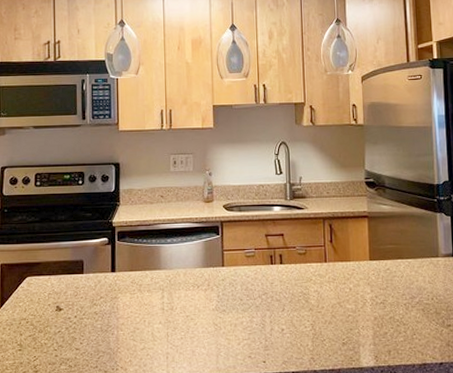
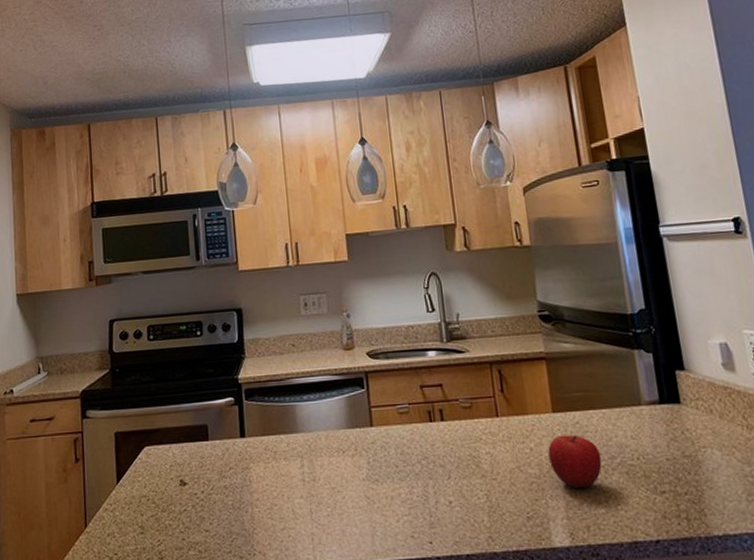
fruit: none [363,278,404,322] -> present [548,434,602,489]

